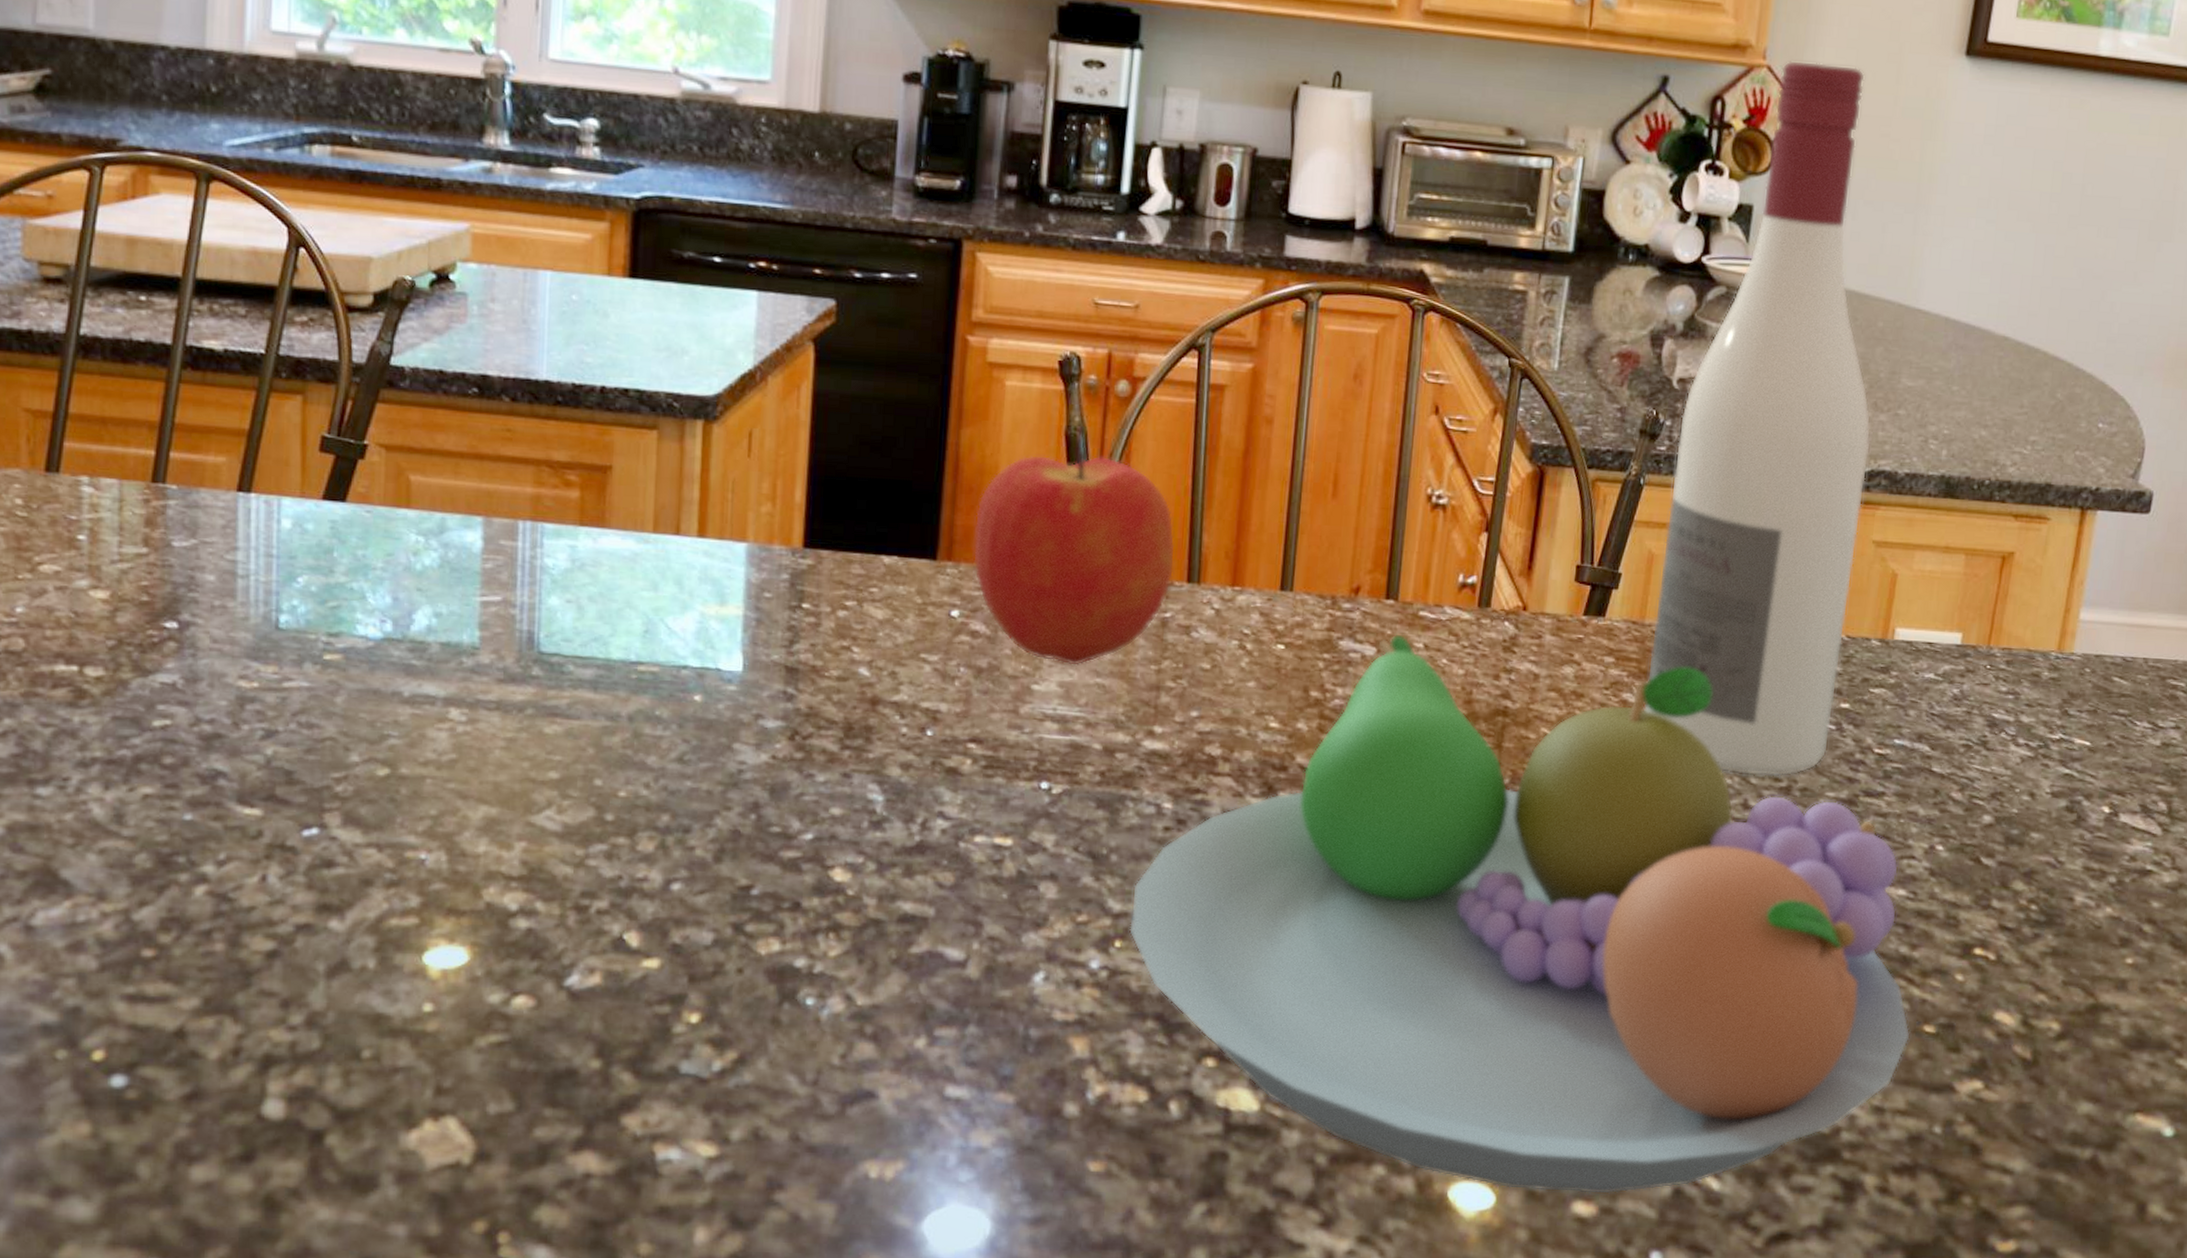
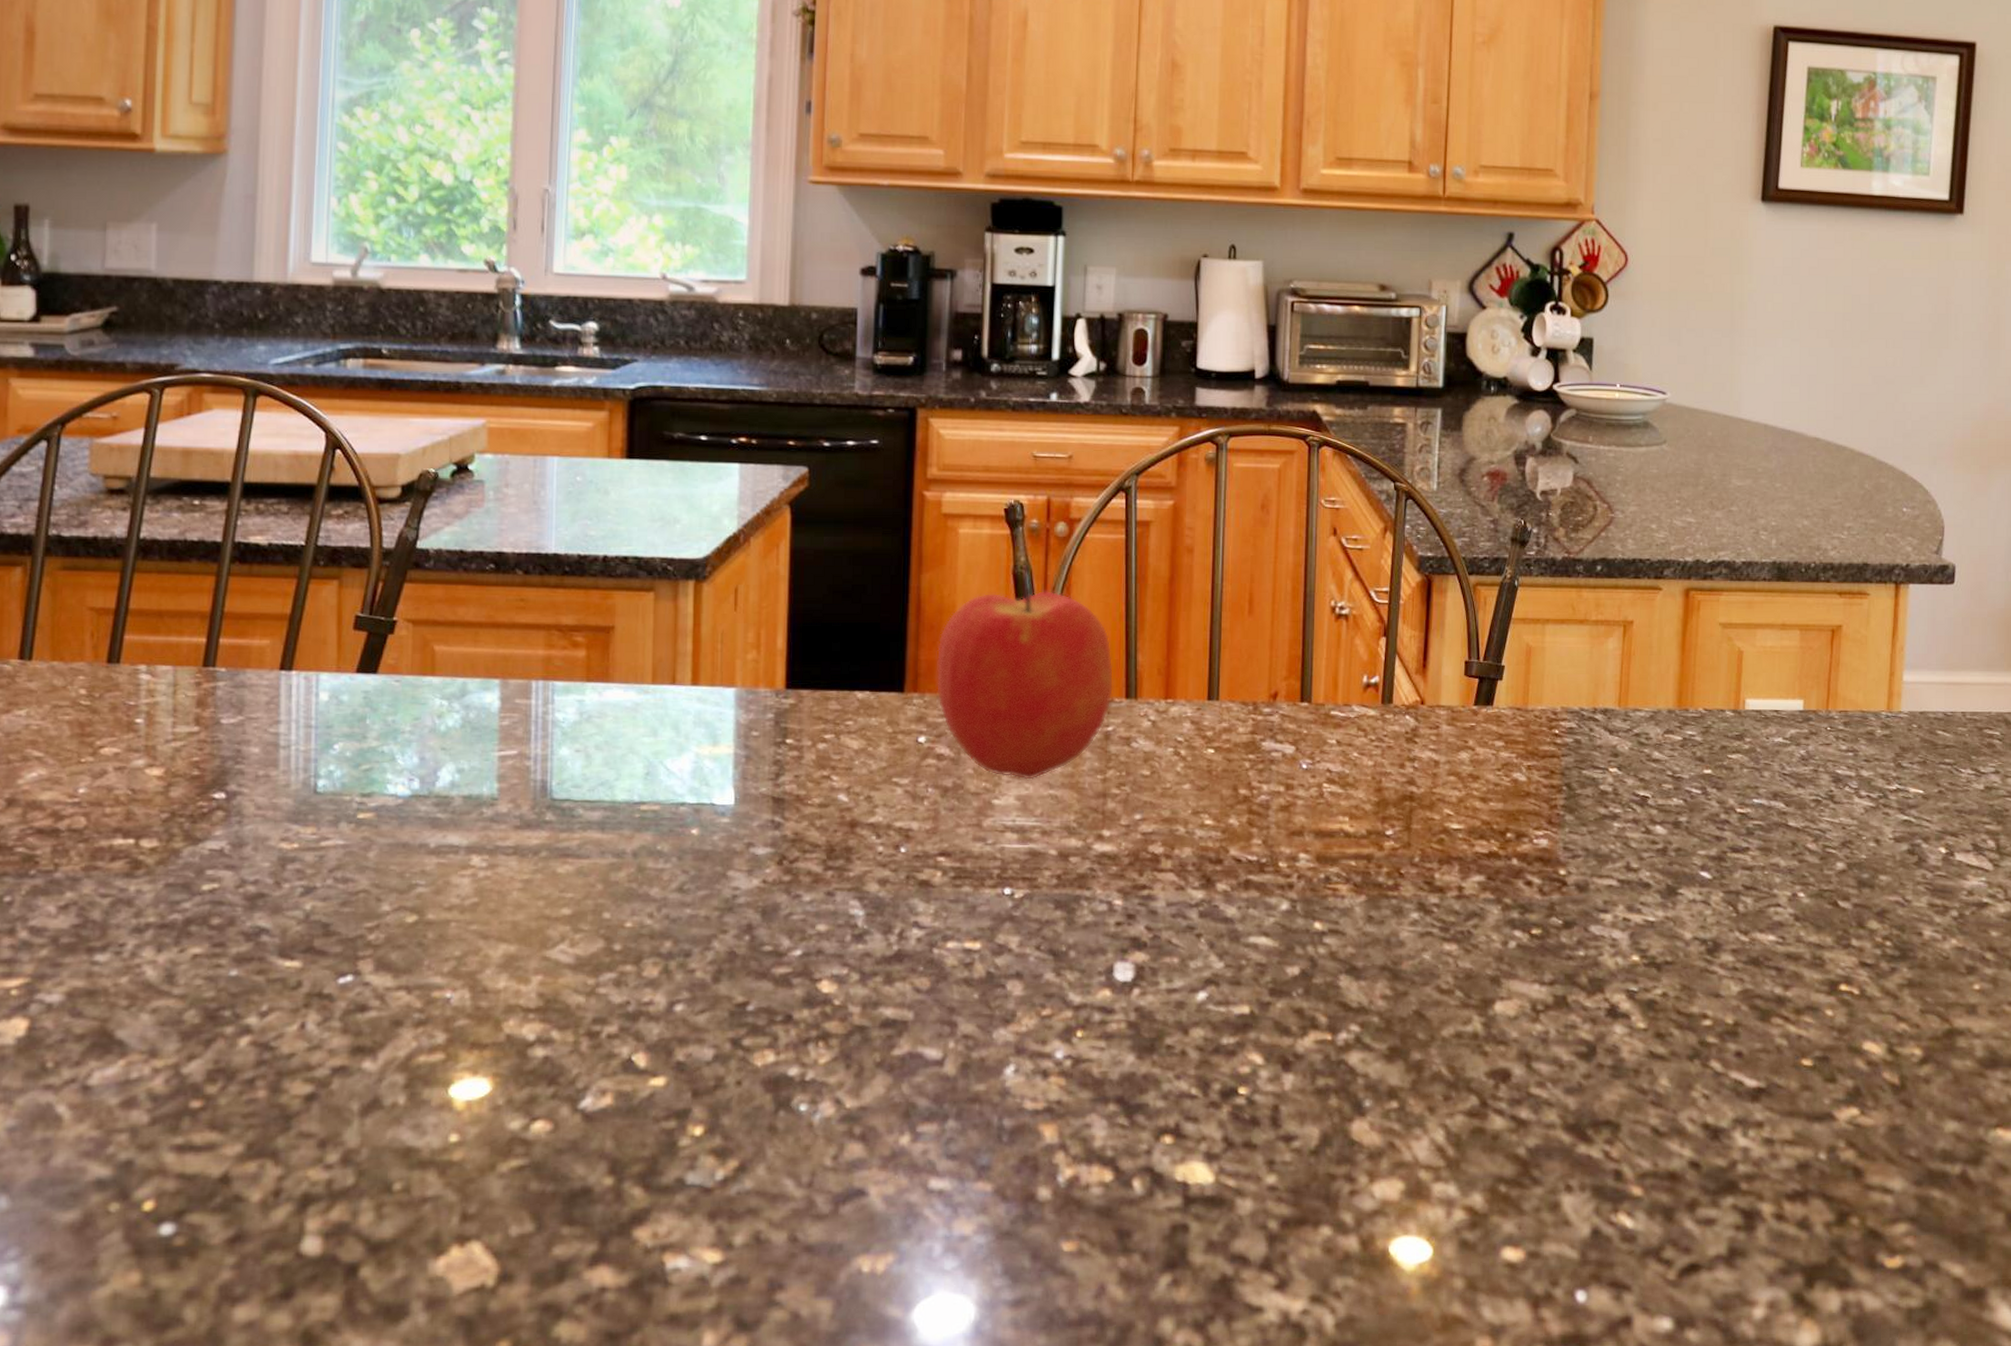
fruit bowl: present [1129,634,1911,1195] -> none [1089,732,1791,1241]
wine bottle: present [1644,60,1871,777] -> none [1533,213,1710,841]

